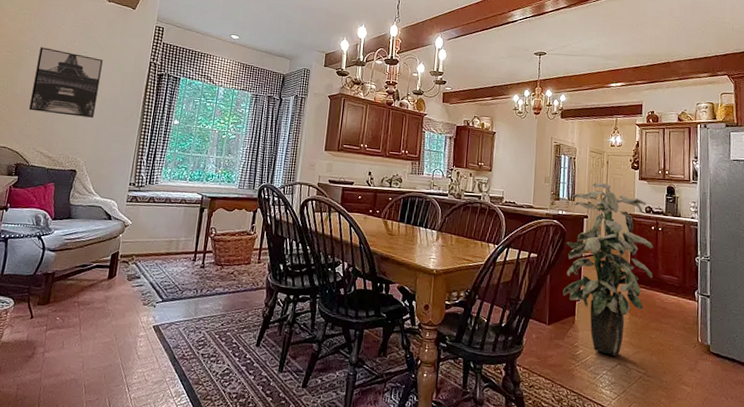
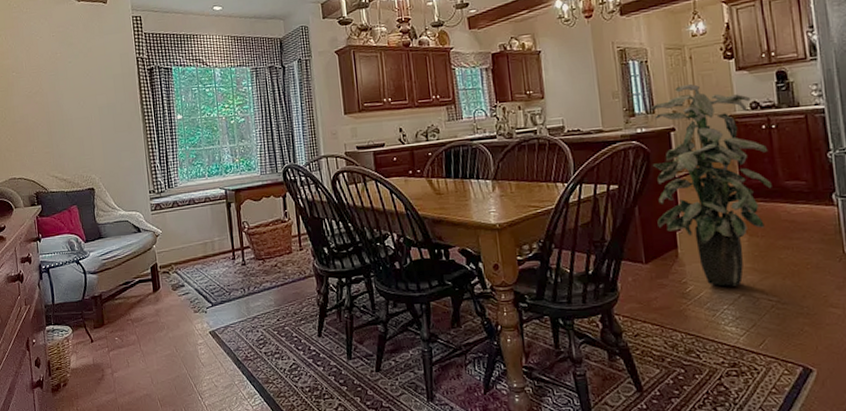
wall art: present [29,47,103,118] -> none [25,65,96,136]

